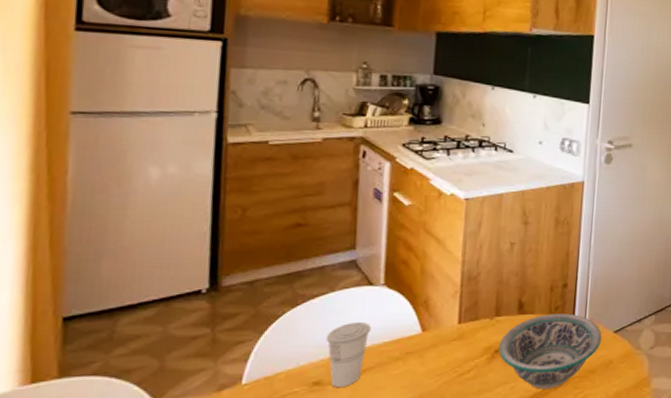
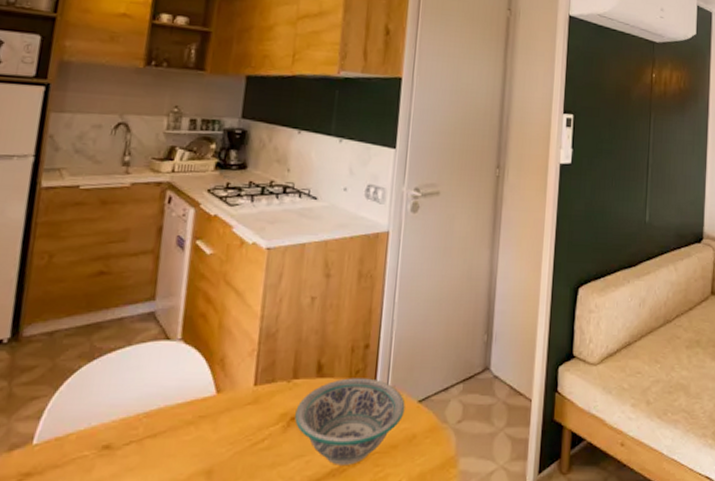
cup: present [325,321,371,387] -> none [119,379,165,452]

